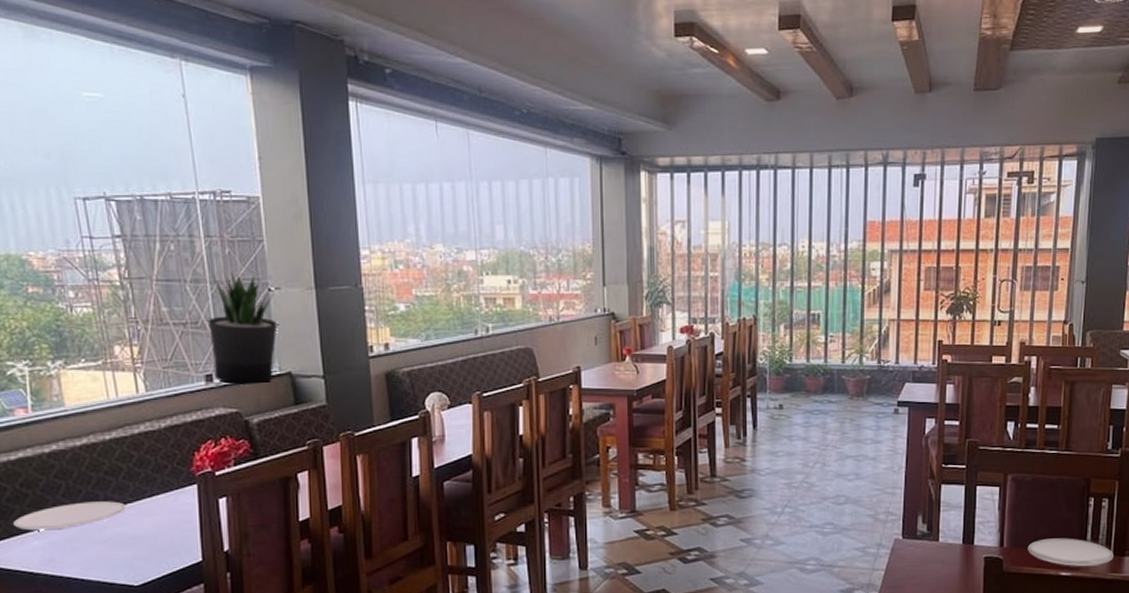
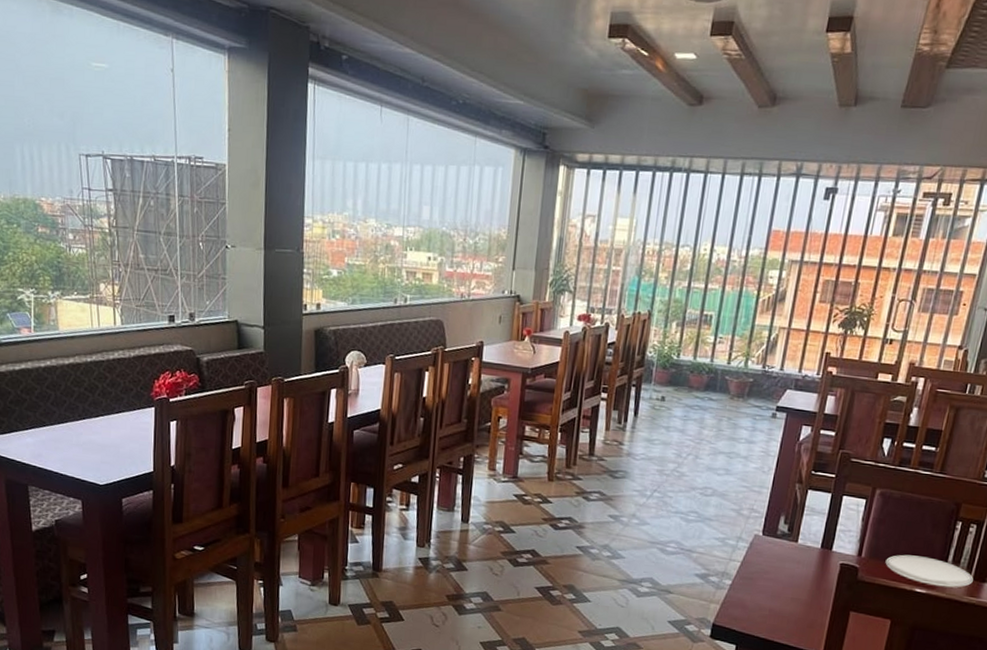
plate: present [14,501,126,531] -> none [14,411,99,432]
planter: present [209,266,278,386] -> none [175,223,231,328]

